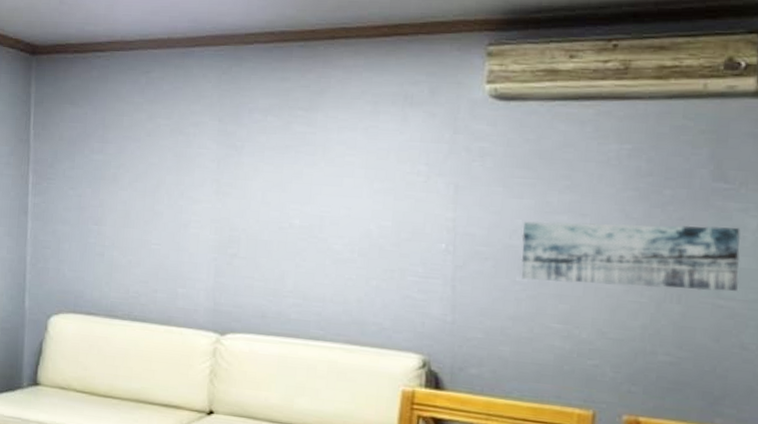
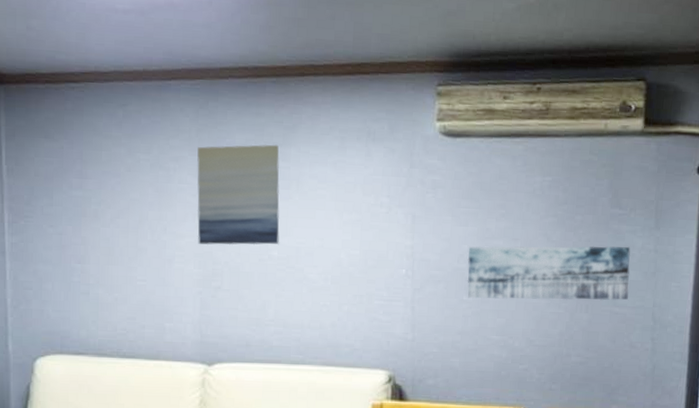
wall art: none [215,109,305,213] -> present [197,144,280,245]

